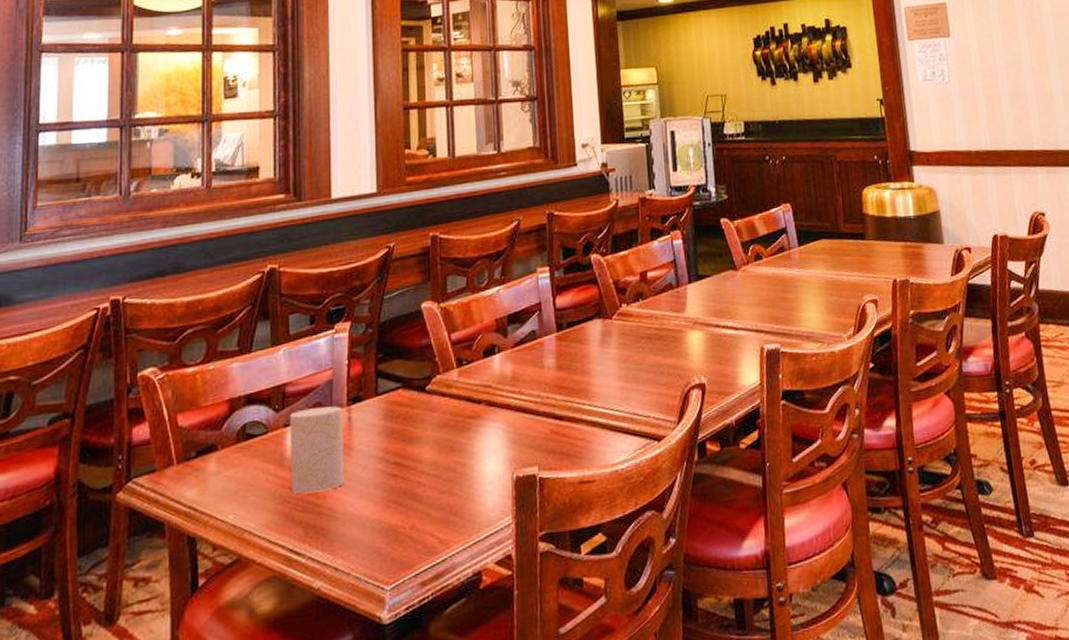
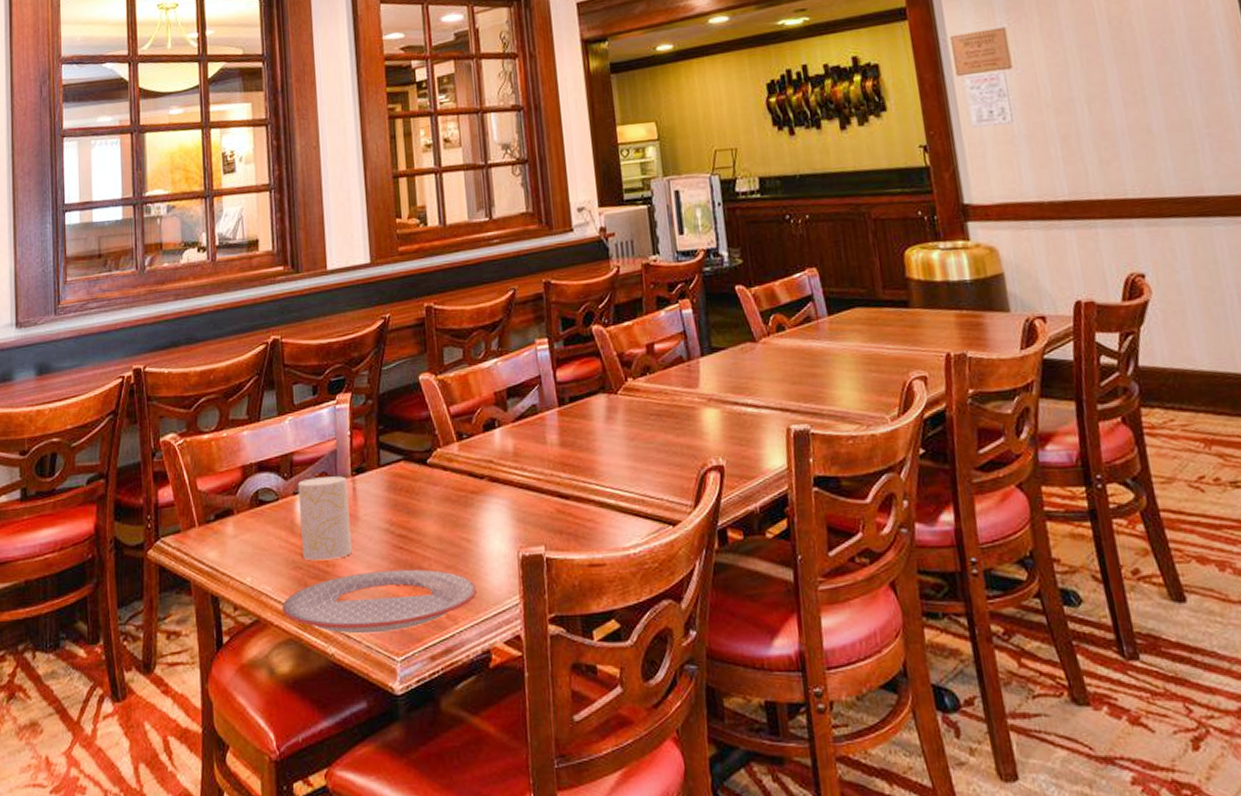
plate: none [266,495,470,566] -> present [282,569,477,634]

